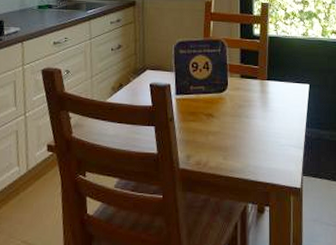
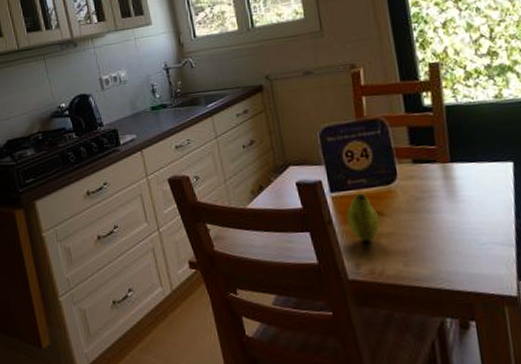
fruit: none [186,97,210,138] -> present [347,193,380,242]

